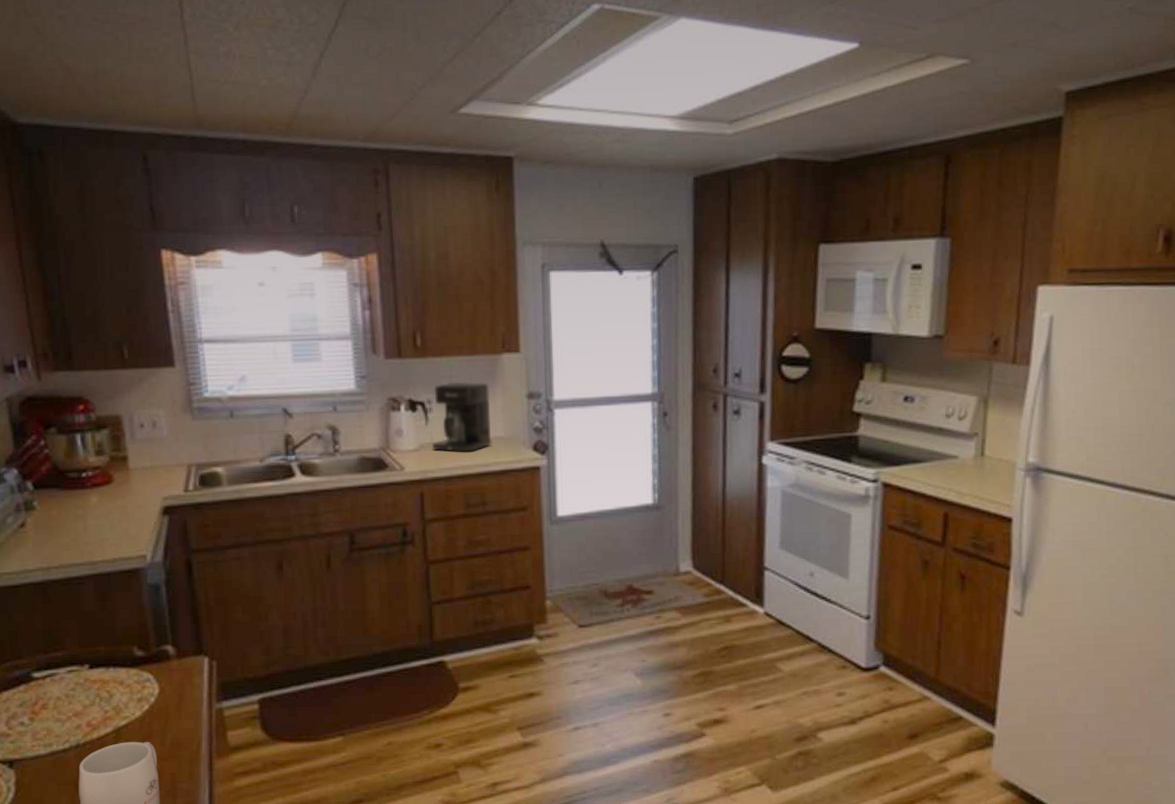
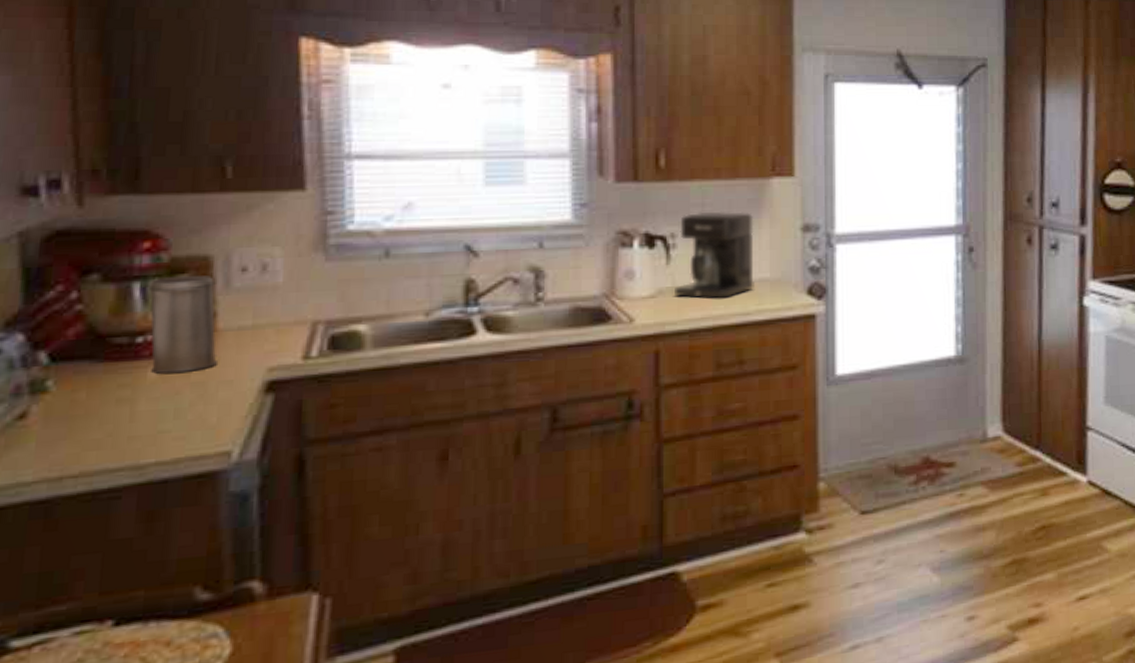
canister: none [86,429,132,500] -> present [149,275,217,375]

